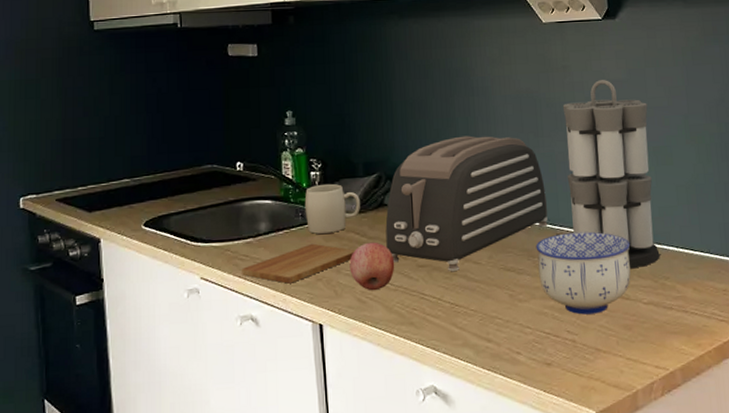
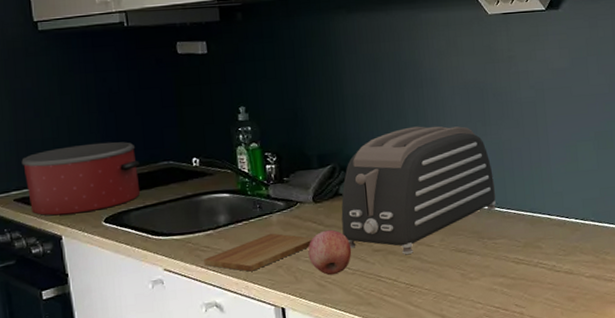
cooking pot: none [67,143,183,218] -> present [21,142,141,216]
mug: present [304,183,360,234] -> none [261,176,316,224]
bowl: present [536,231,631,315] -> none [485,213,574,290]
spice rack: present [562,80,660,269] -> none [508,69,601,246]

